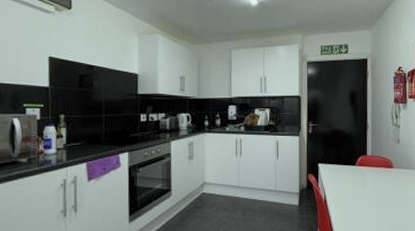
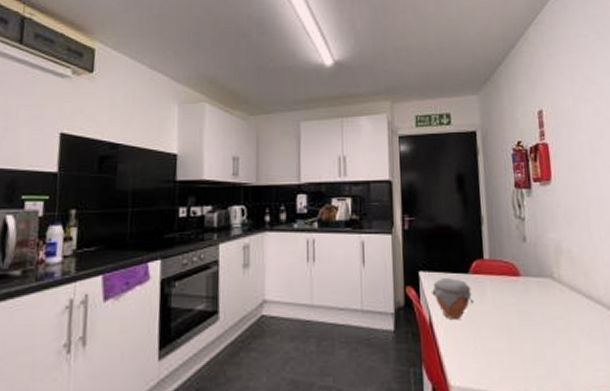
jar: none [326,169,358,198] -> present [430,278,474,319]

